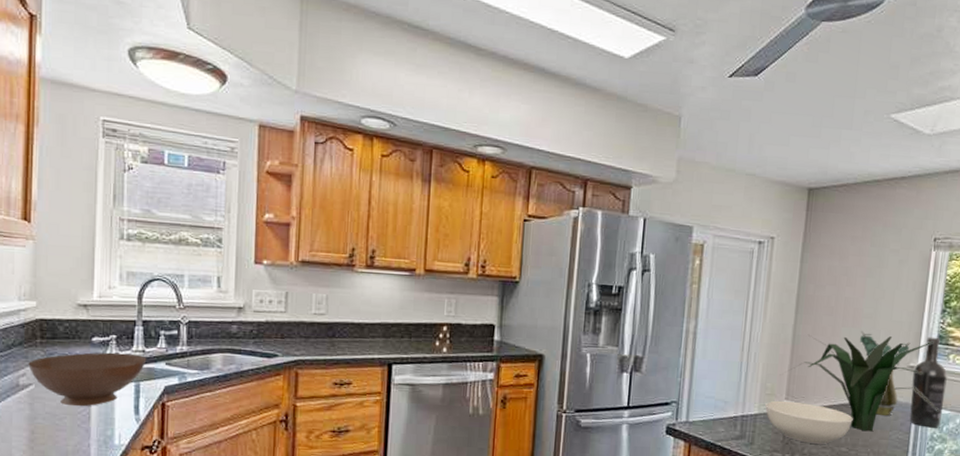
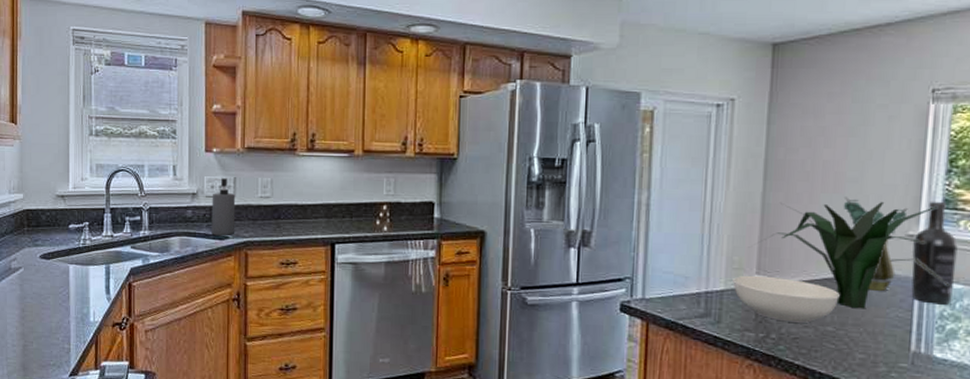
bowl: present [28,352,147,407] -> none [18,238,115,287]
soap dispenser: none [258,292,287,354] -> present [209,178,236,236]

